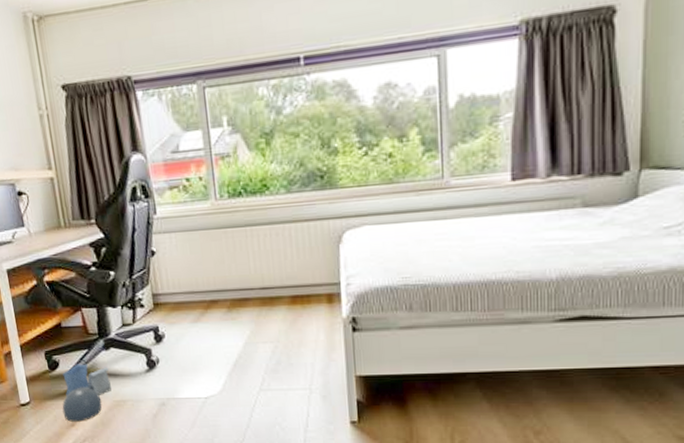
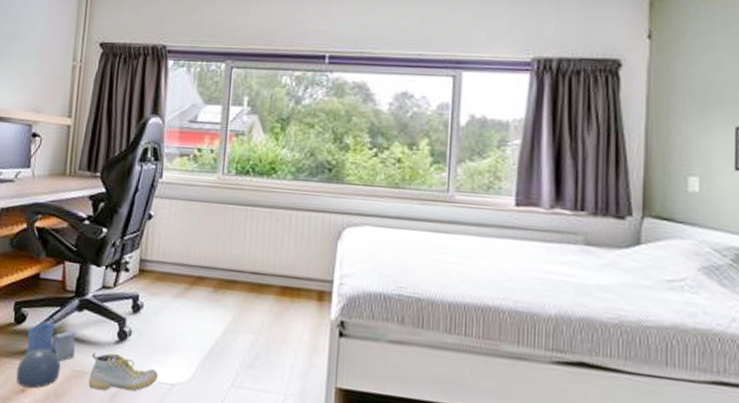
shoe: none [127,380,192,414] -> present [88,352,158,391]

